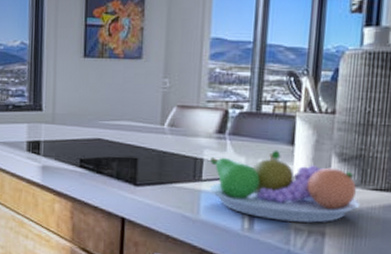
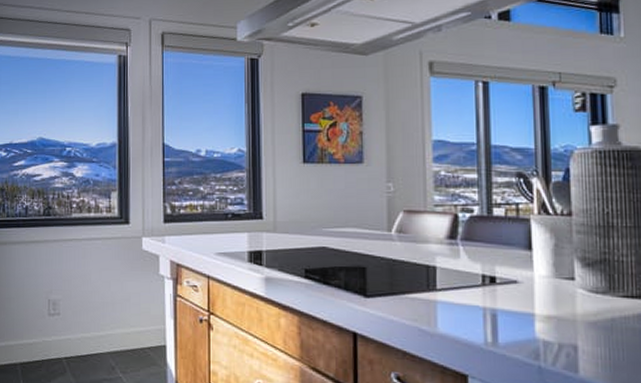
fruit bowl: present [210,150,359,223] -> none [444,255,611,335]

